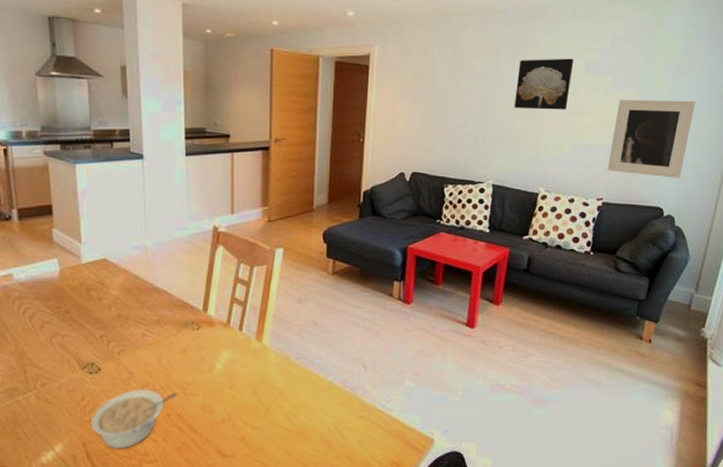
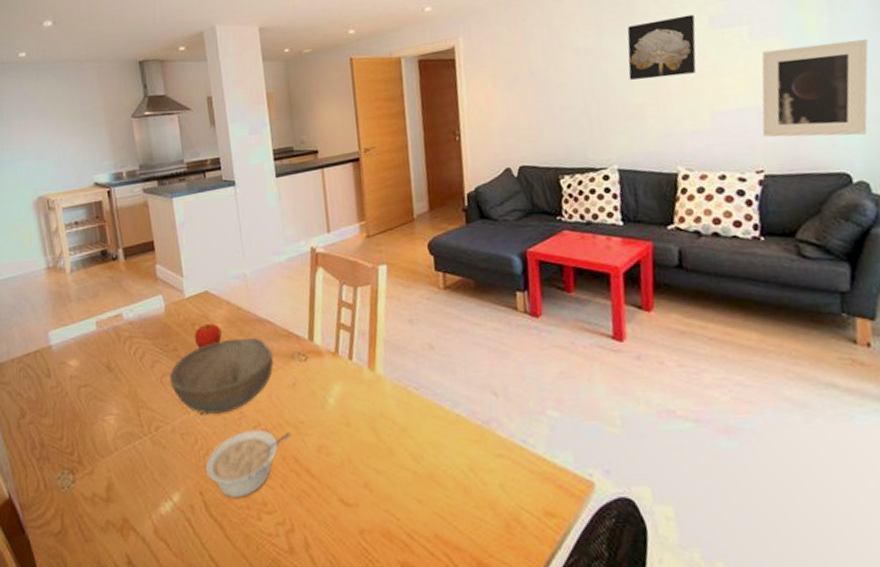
bowl: none [60,305,167,373] -> present [170,338,274,414]
fruit: none [88,289,117,312] -> present [194,323,222,348]

